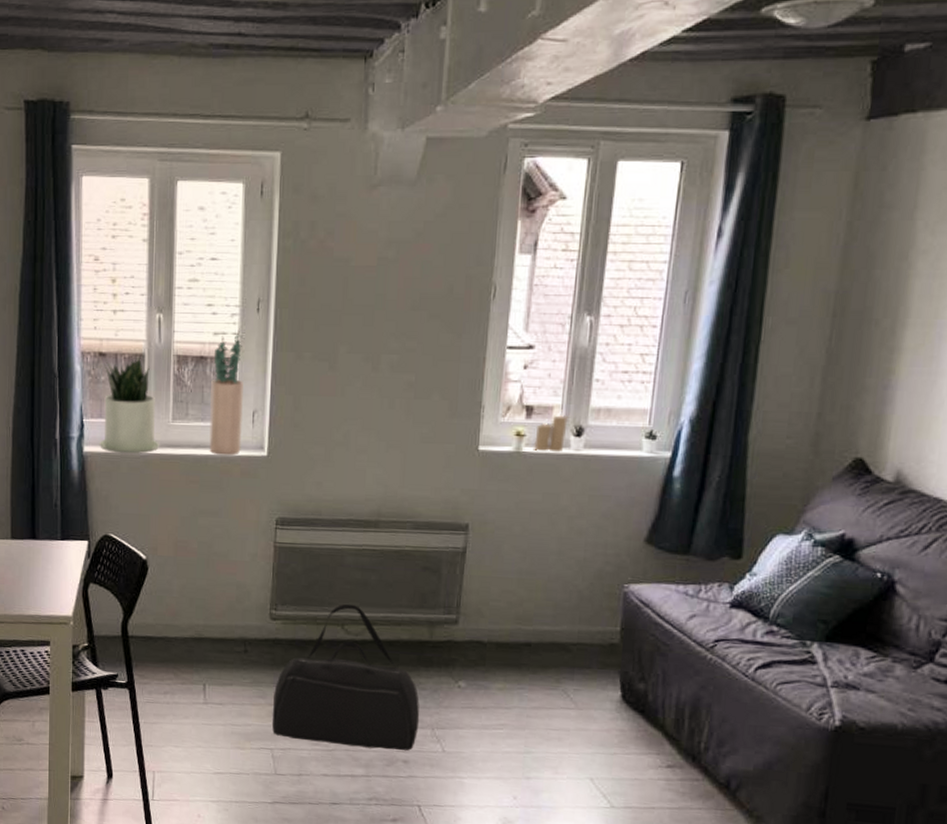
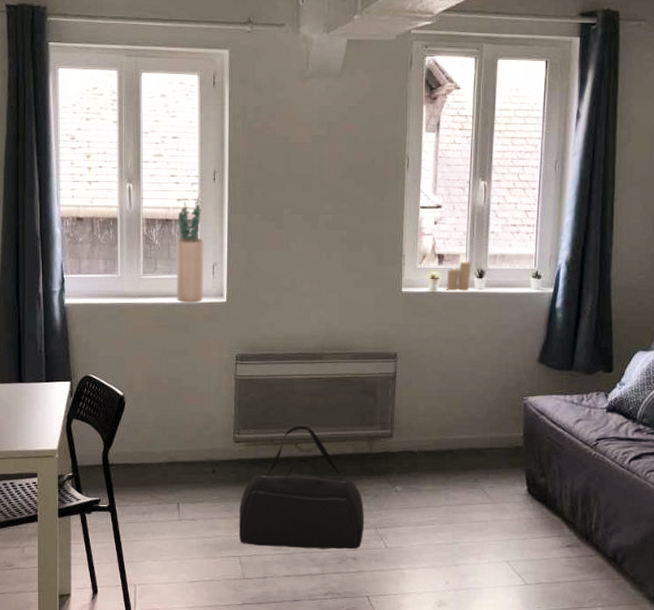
planter: present [99,356,160,455] -> none [78,220,133,305]

